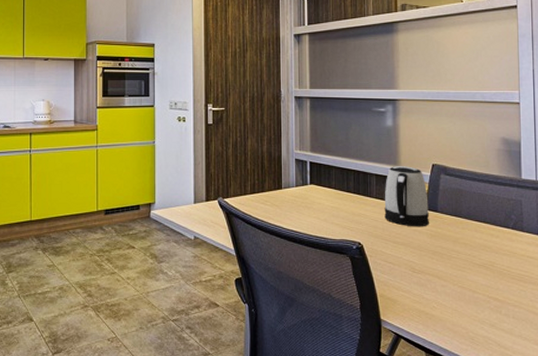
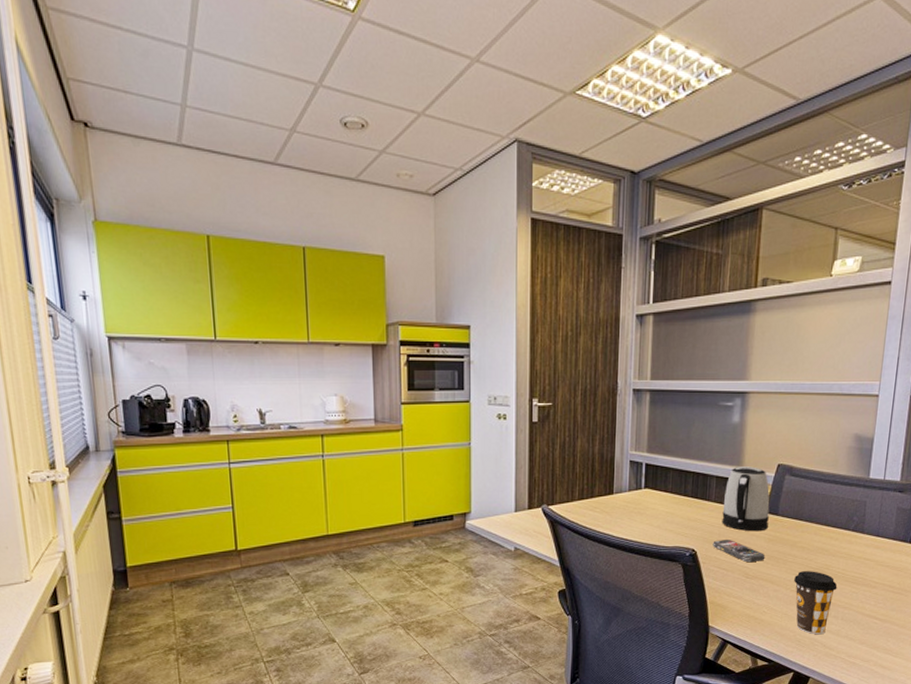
smartphone: none [377,234,430,257] -> present [712,540,766,563]
coffee cup: none [460,267,504,333] -> present [794,571,838,635]

